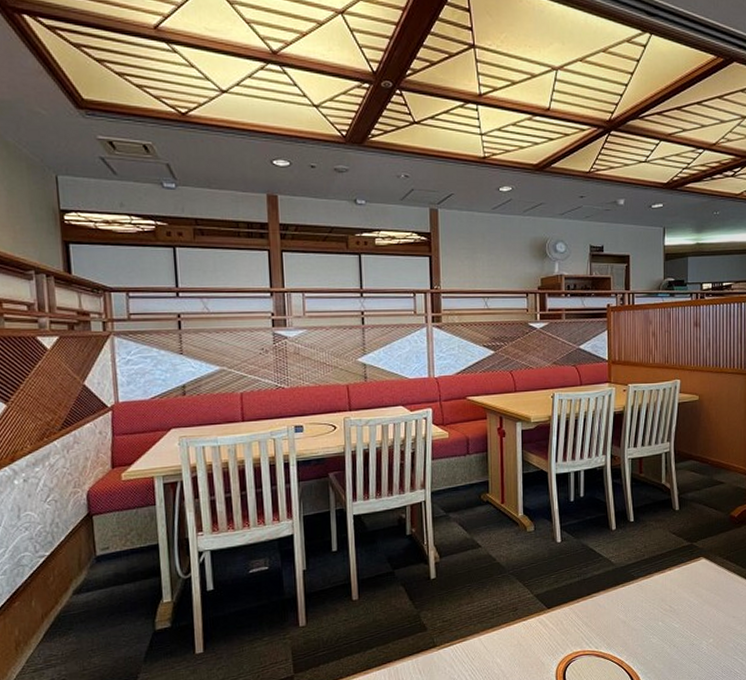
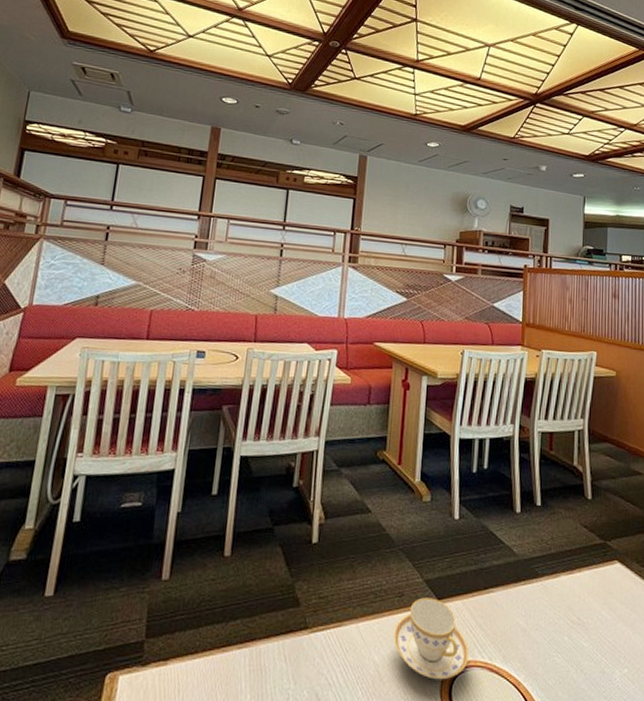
teacup: none [512,608,579,670] -> present [393,597,470,680]

